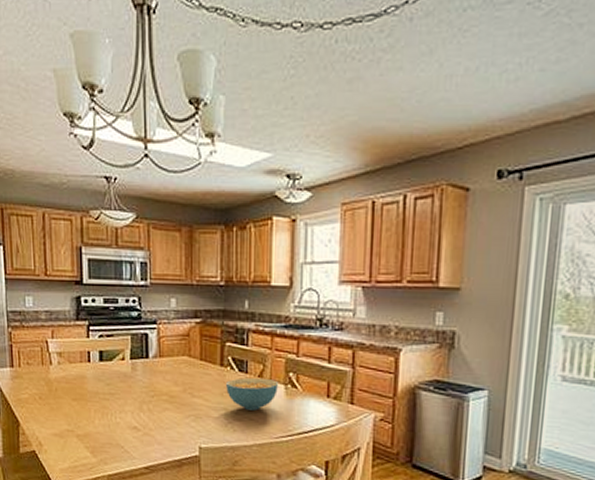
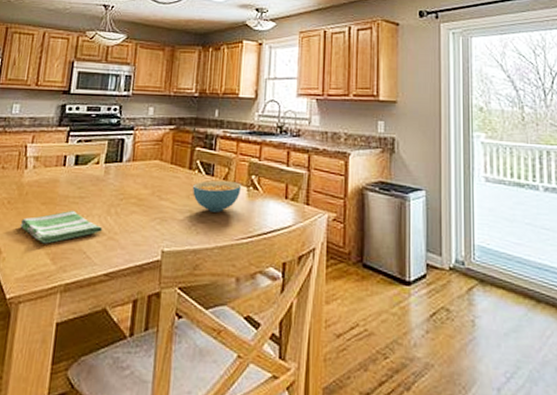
dish towel: none [55,406,138,438] -> present [20,210,103,244]

